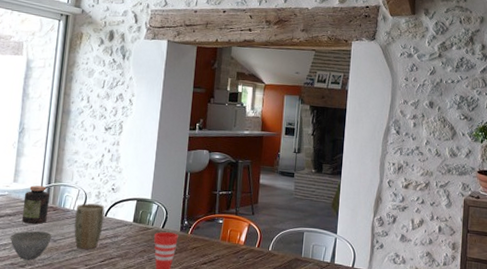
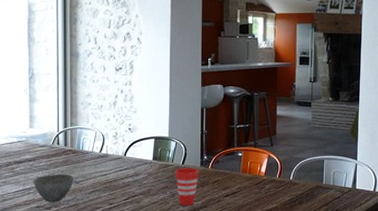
jar: present [21,185,50,224] -> none [42,130,67,168]
plant pot: present [74,203,105,249] -> none [95,144,124,189]

